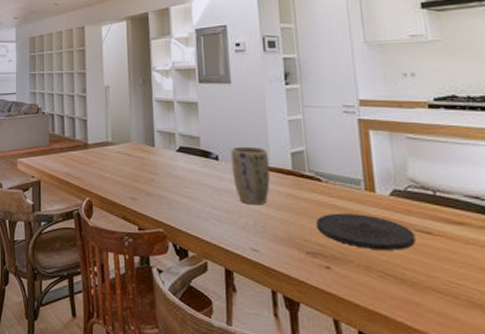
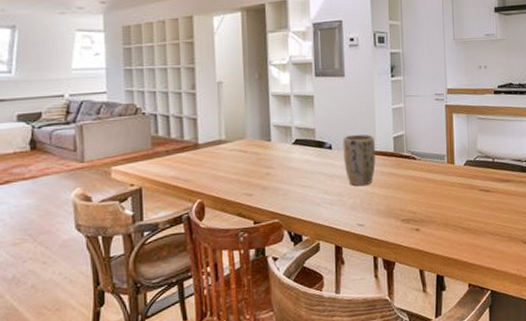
plate: present [316,213,416,250] -> none [410,182,479,210]

